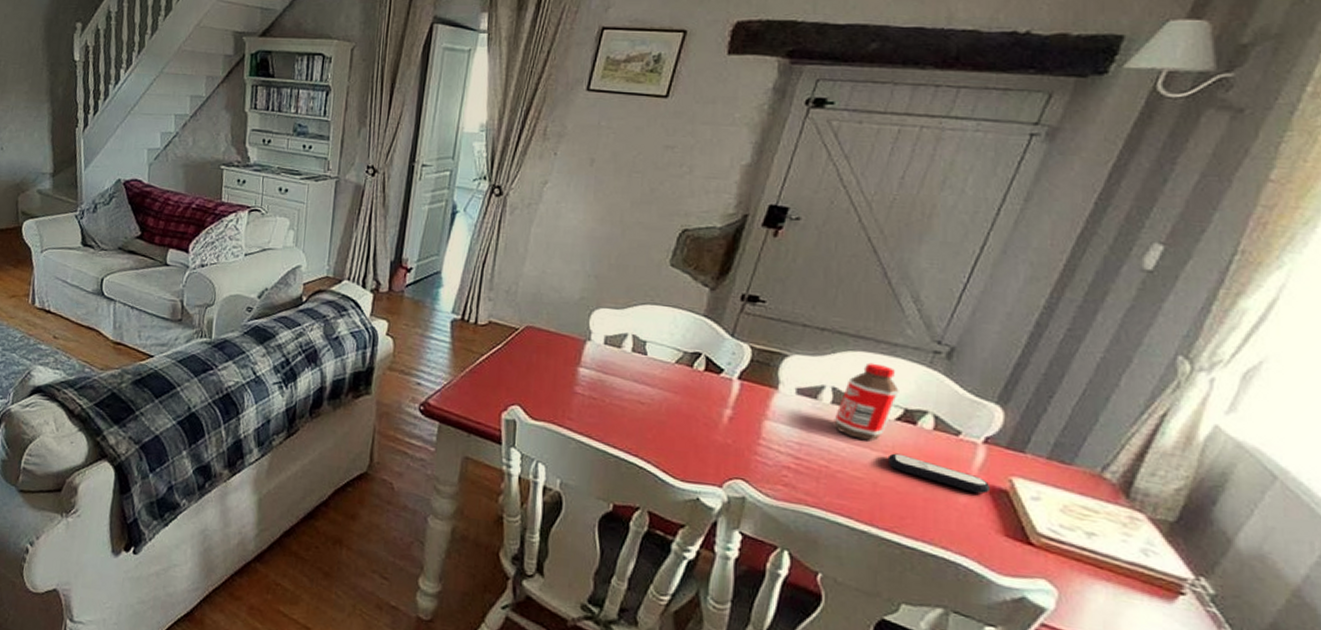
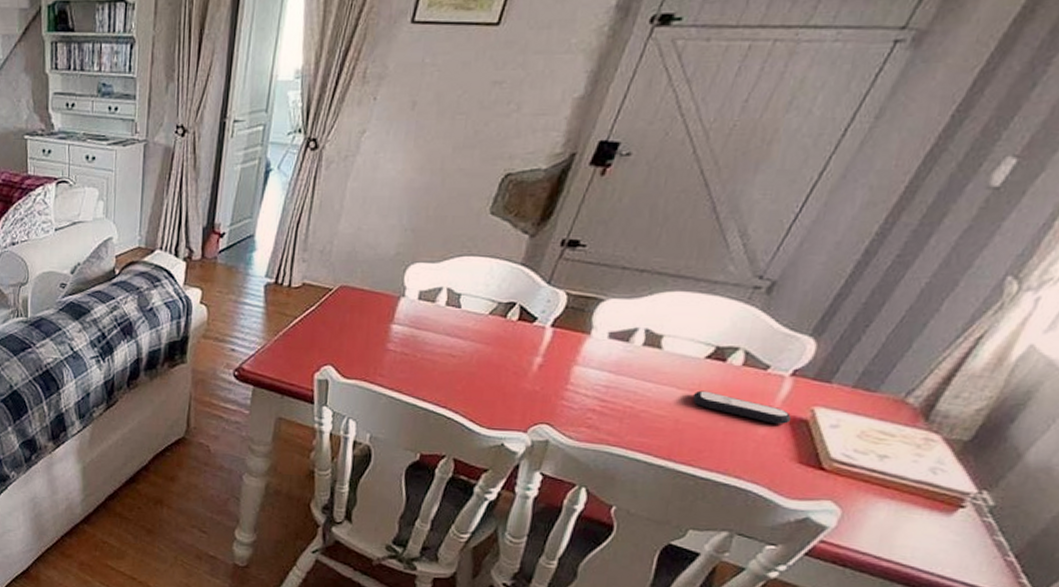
bottle: present [834,362,899,442] -> none [643,302,713,381]

